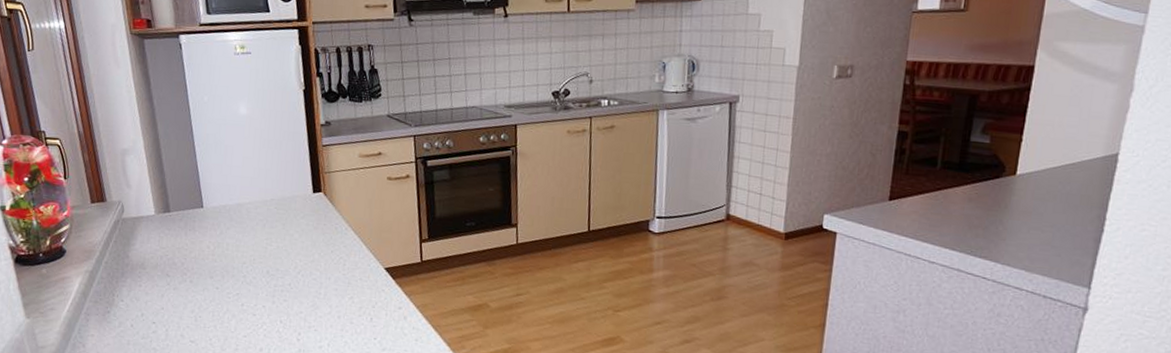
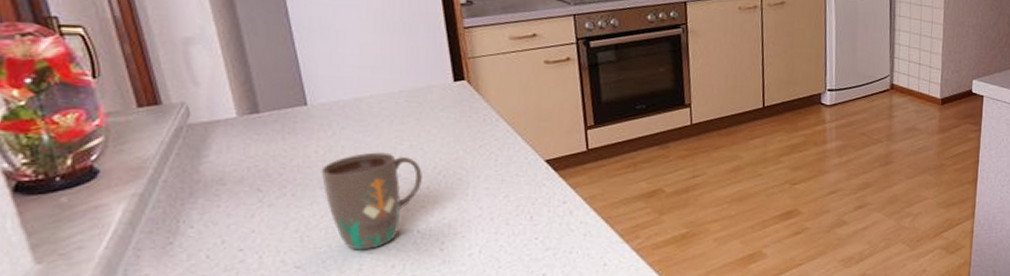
mug: none [211,250,286,334] -> present [321,152,422,250]

